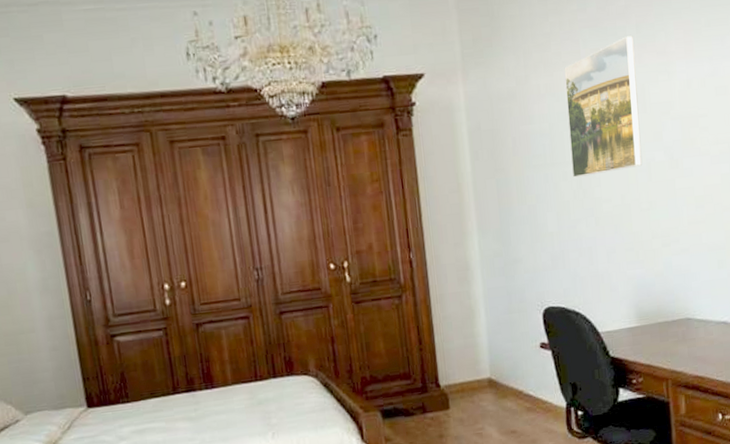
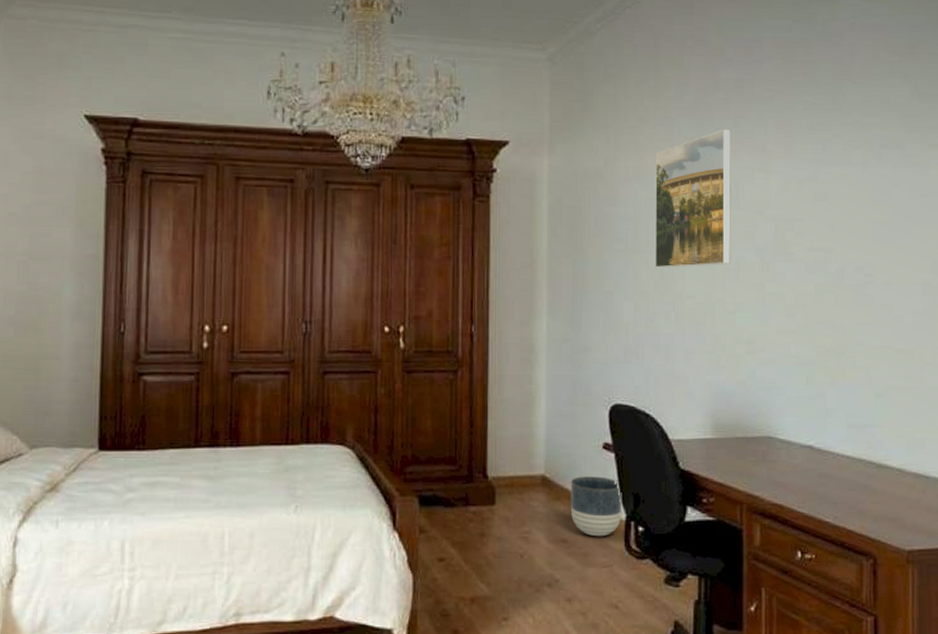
planter: none [514,372,563,425] -> present [570,476,622,537]

